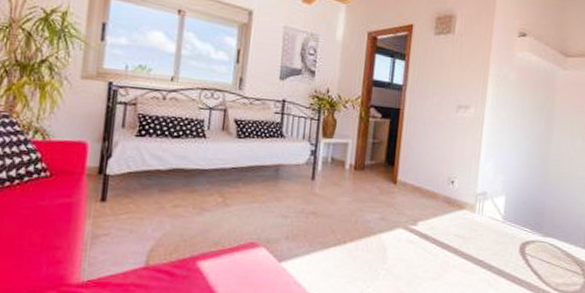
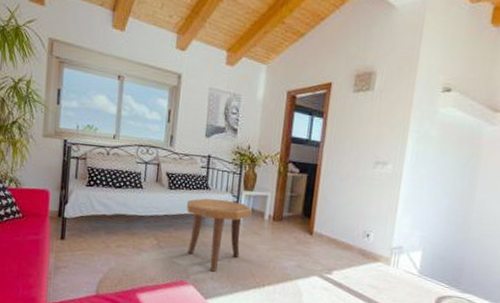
side table: none [257,147,333,230] -> present [186,198,253,272]

